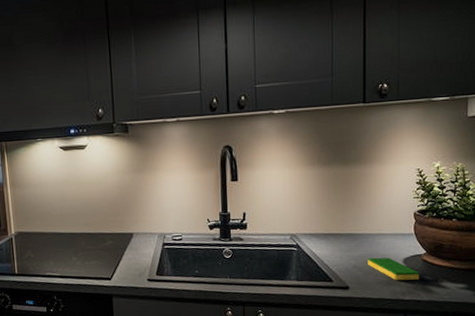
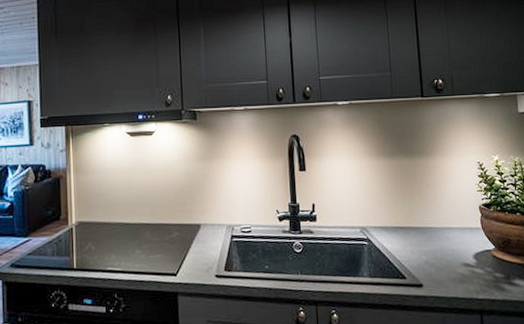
dish sponge: present [368,257,420,281] -> none [439,252,492,278]

